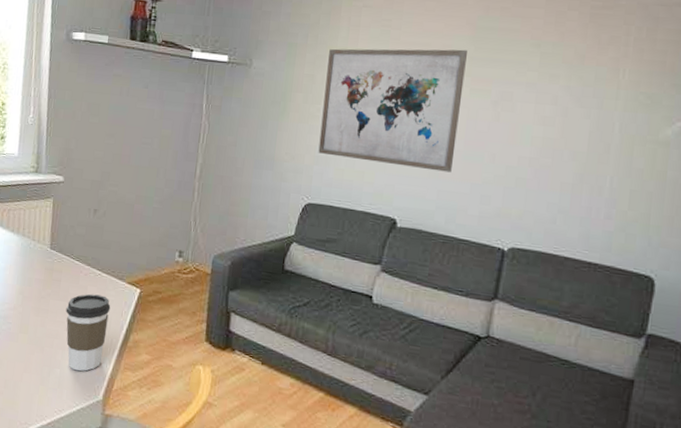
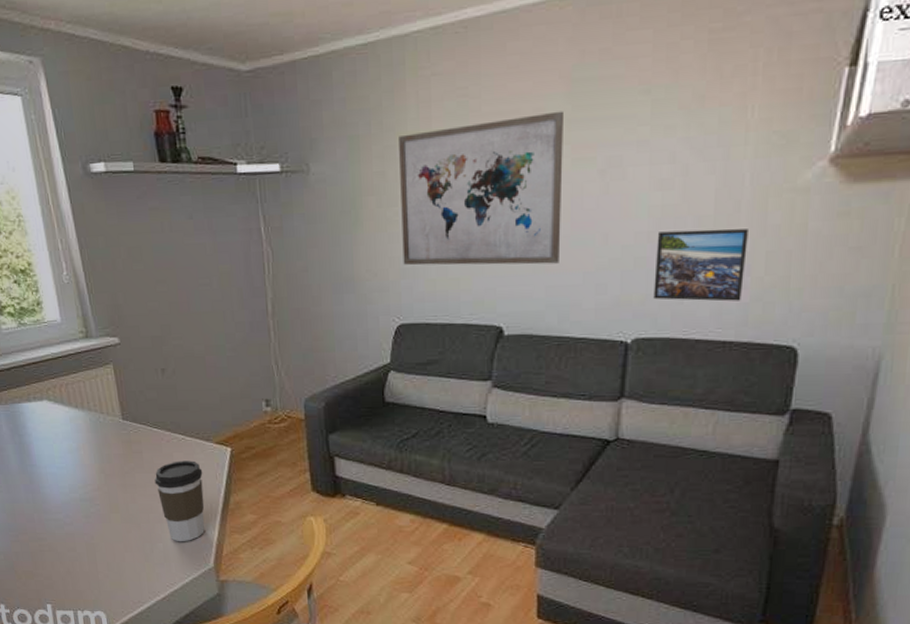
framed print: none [530,159,616,229] -> present [653,228,748,302]

